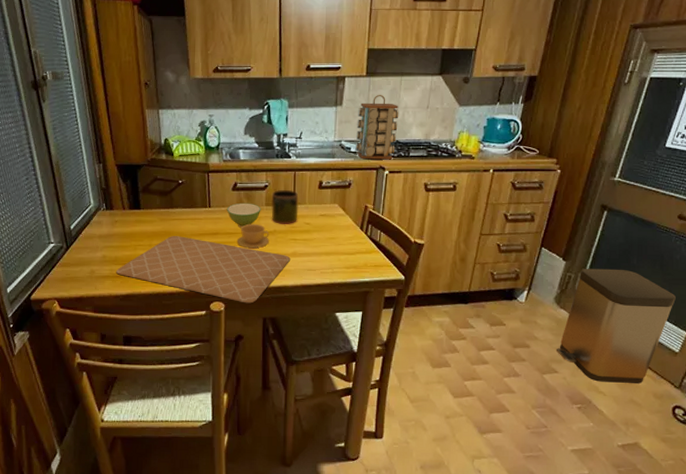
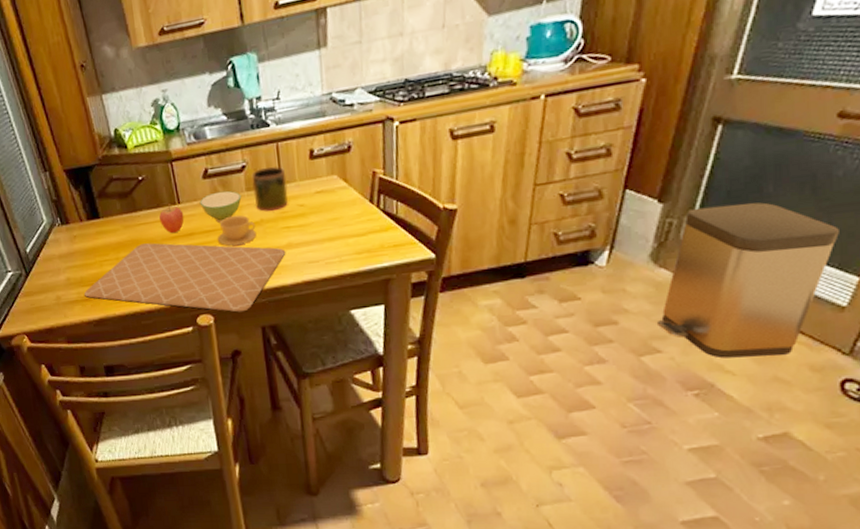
fruit: none [192,206,212,231] -> present [159,203,184,234]
spice rack: present [355,94,399,160] -> none [348,21,405,112]

